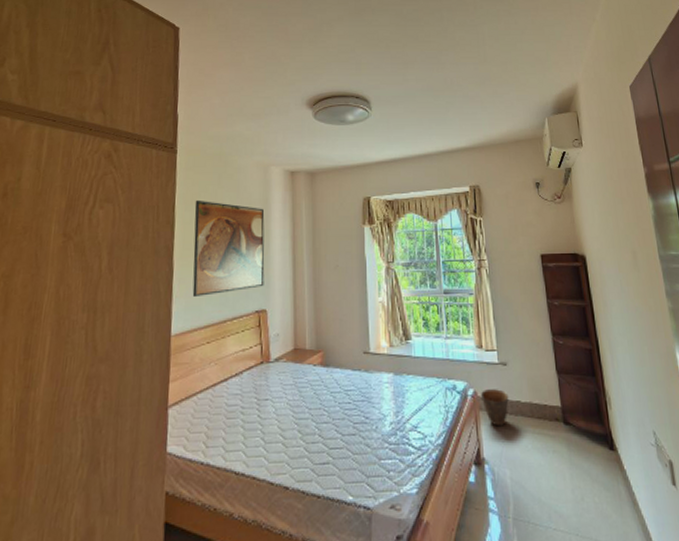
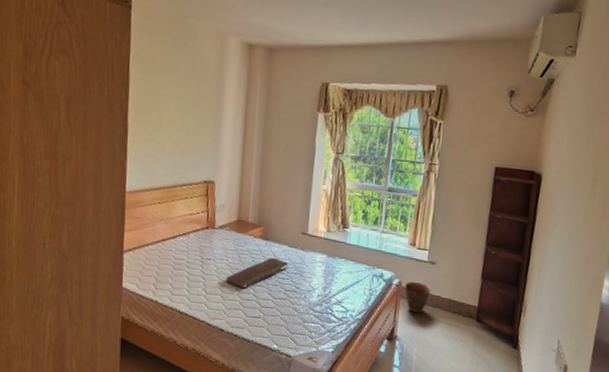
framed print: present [192,199,265,298] -> none [145,62,219,161]
serving tray: none [286,385,354,430] -> present [226,257,289,289]

